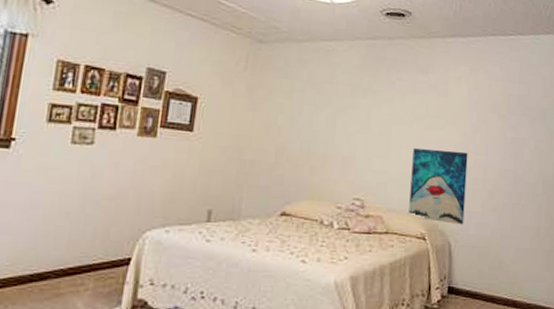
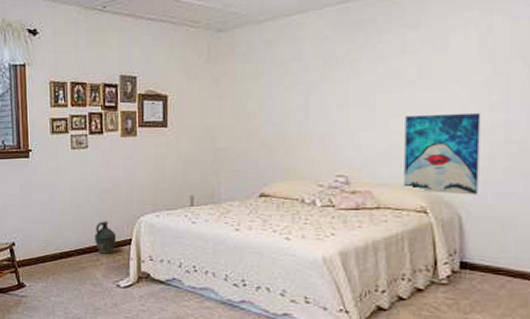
ceramic jug: none [82,235,113,277] -> present [95,221,117,254]

